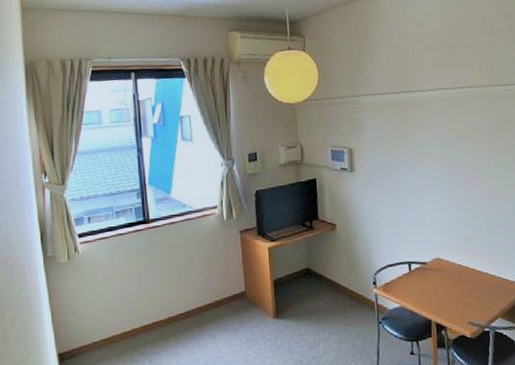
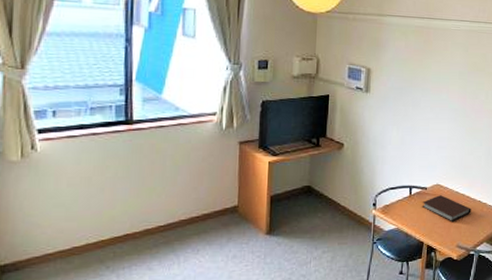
notebook: none [423,269,479,298] -> present [422,195,471,223]

